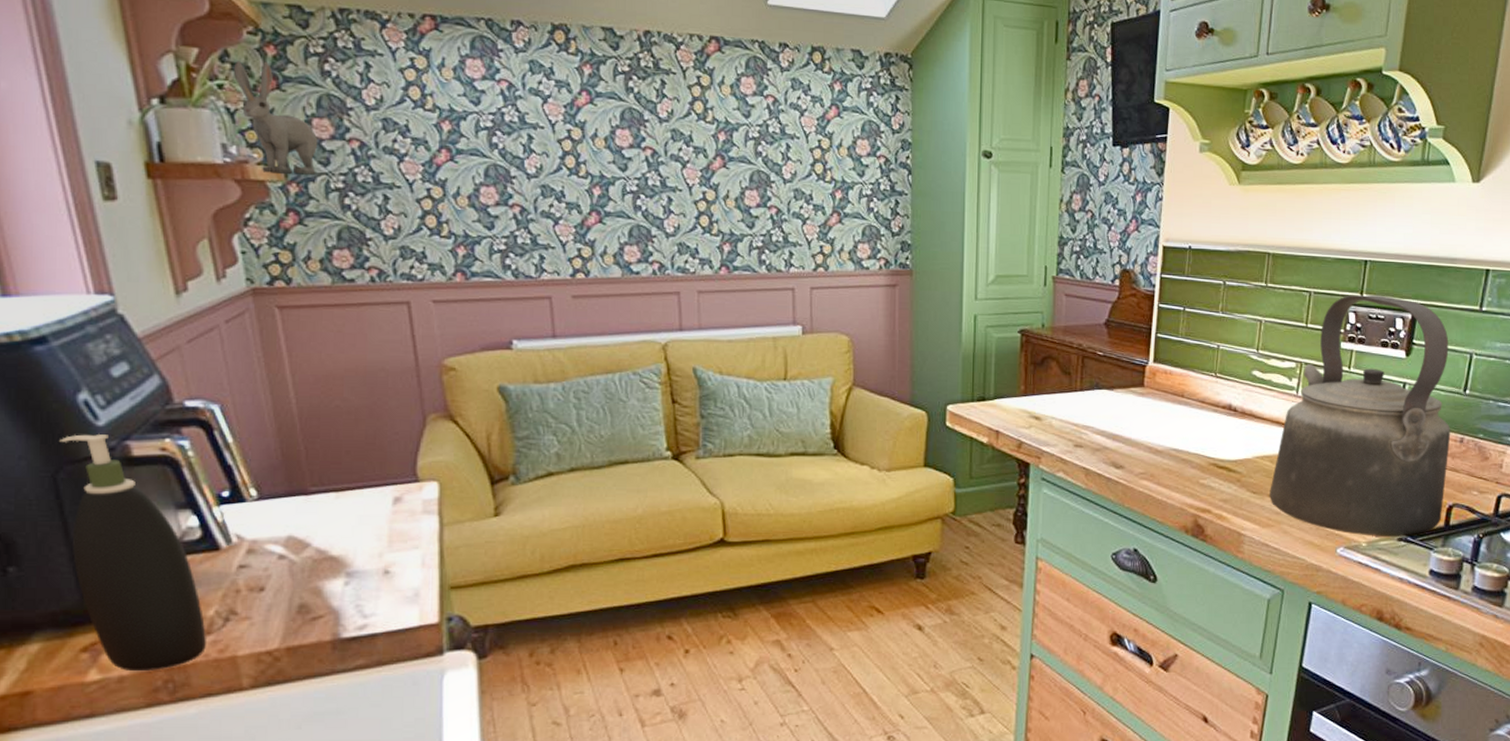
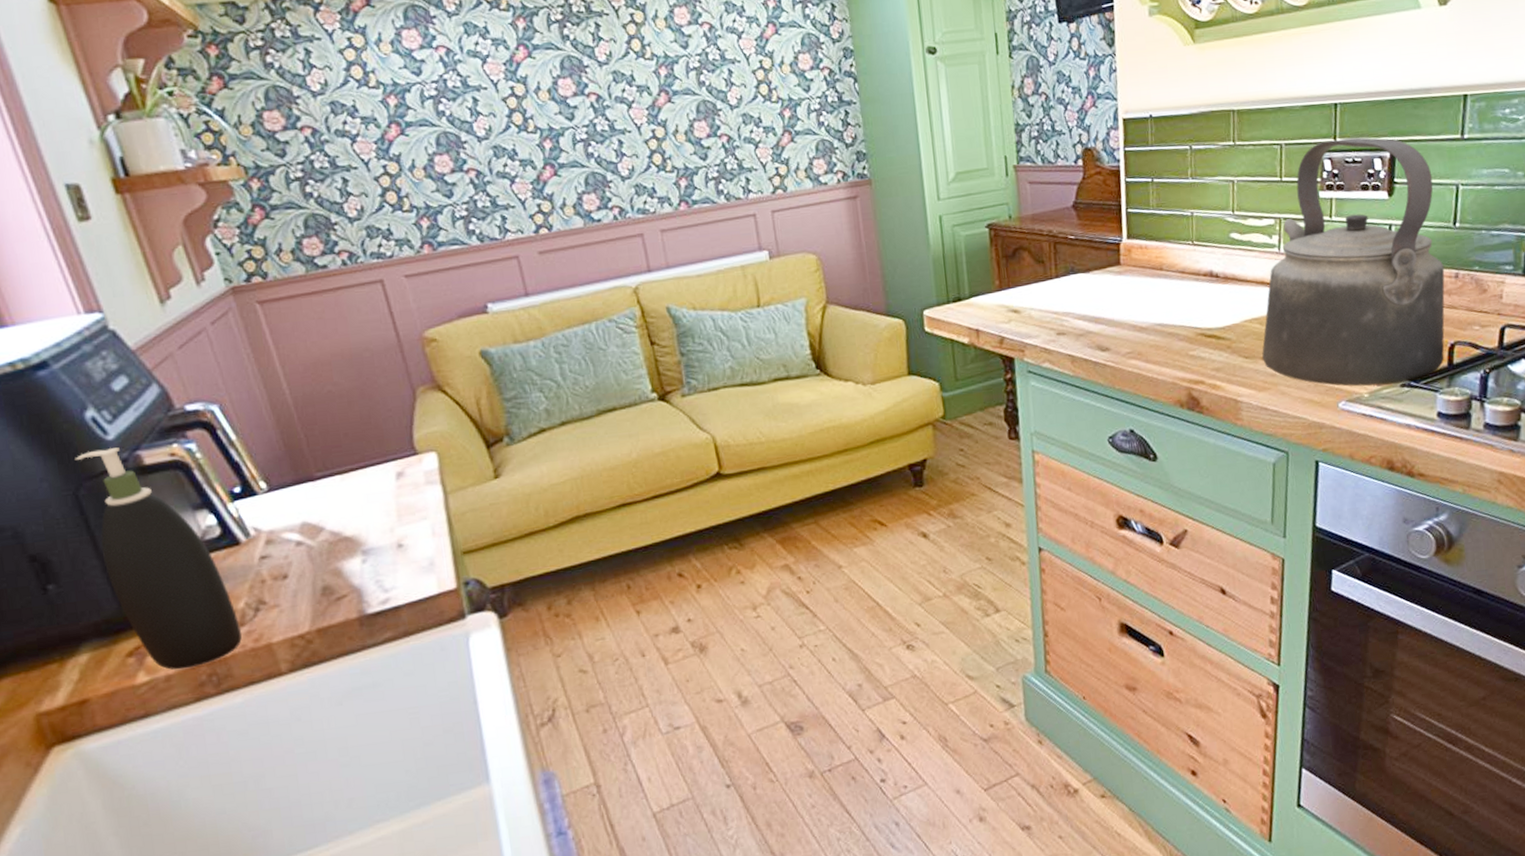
decorative figurine: present [234,61,318,175] -> none [180,62,275,173]

